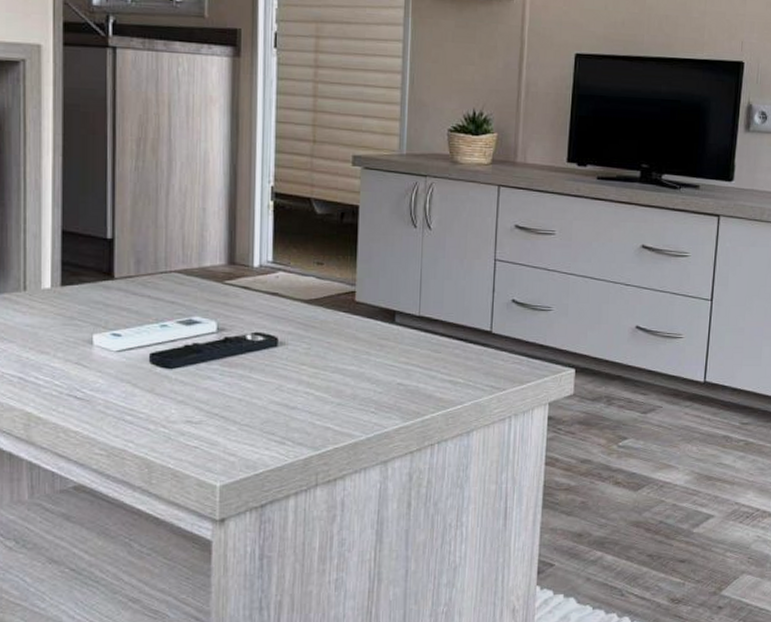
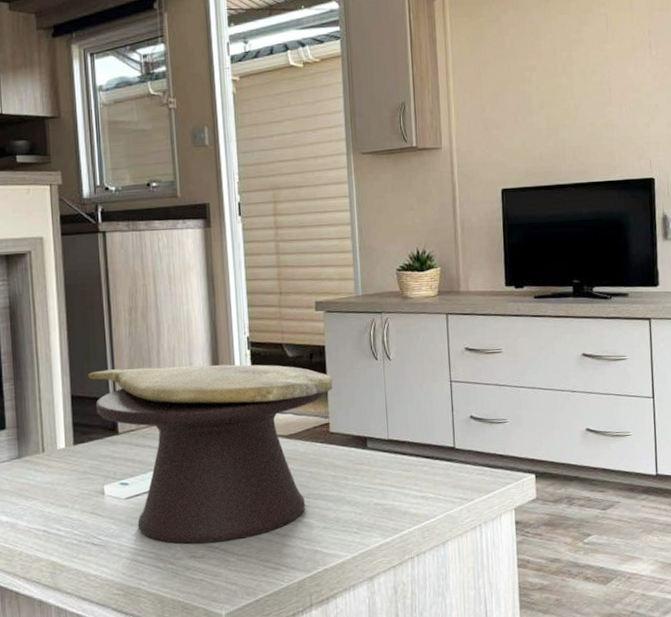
decorative bowl: none [82,205,364,408] -> present [87,364,333,544]

